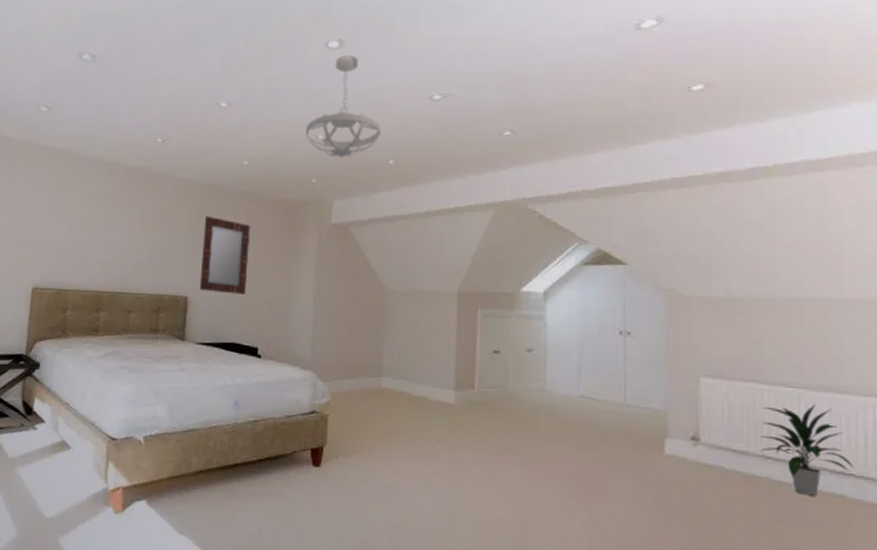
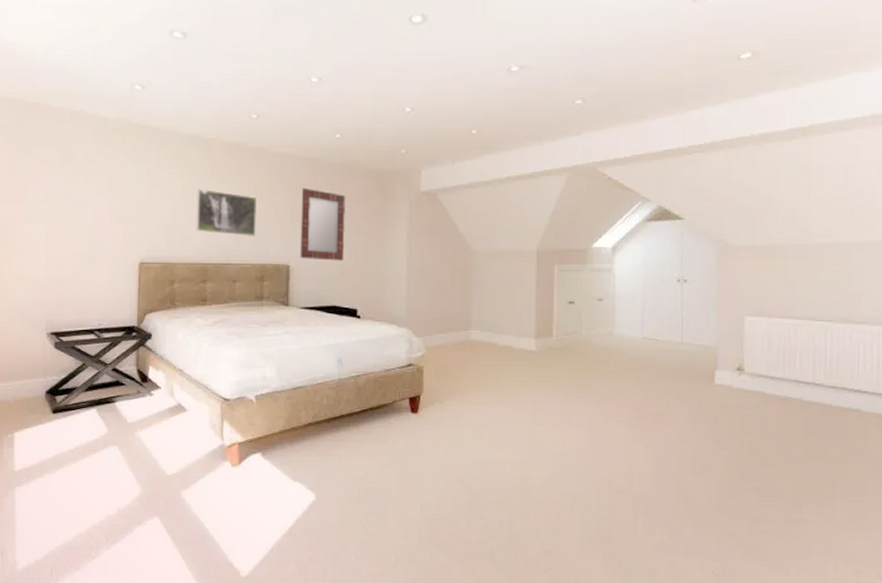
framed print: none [92,213,157,265] -> present [196,188,256,236]
ceiling light fixture: present [305,55,382,158] -> none [393,29,465,129]
indoor plant: present [761,405,853,496] -> none [794,335,868,411]

